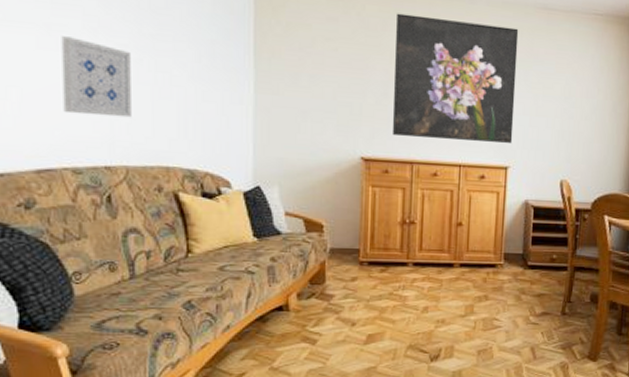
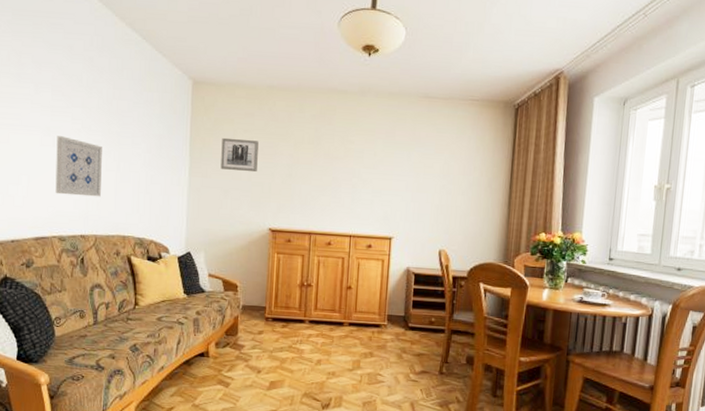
wall art: none [296,46,345,90] -> present [221,137,259,173]
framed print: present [392,13,519,143] -> none [294,107,403,216]

